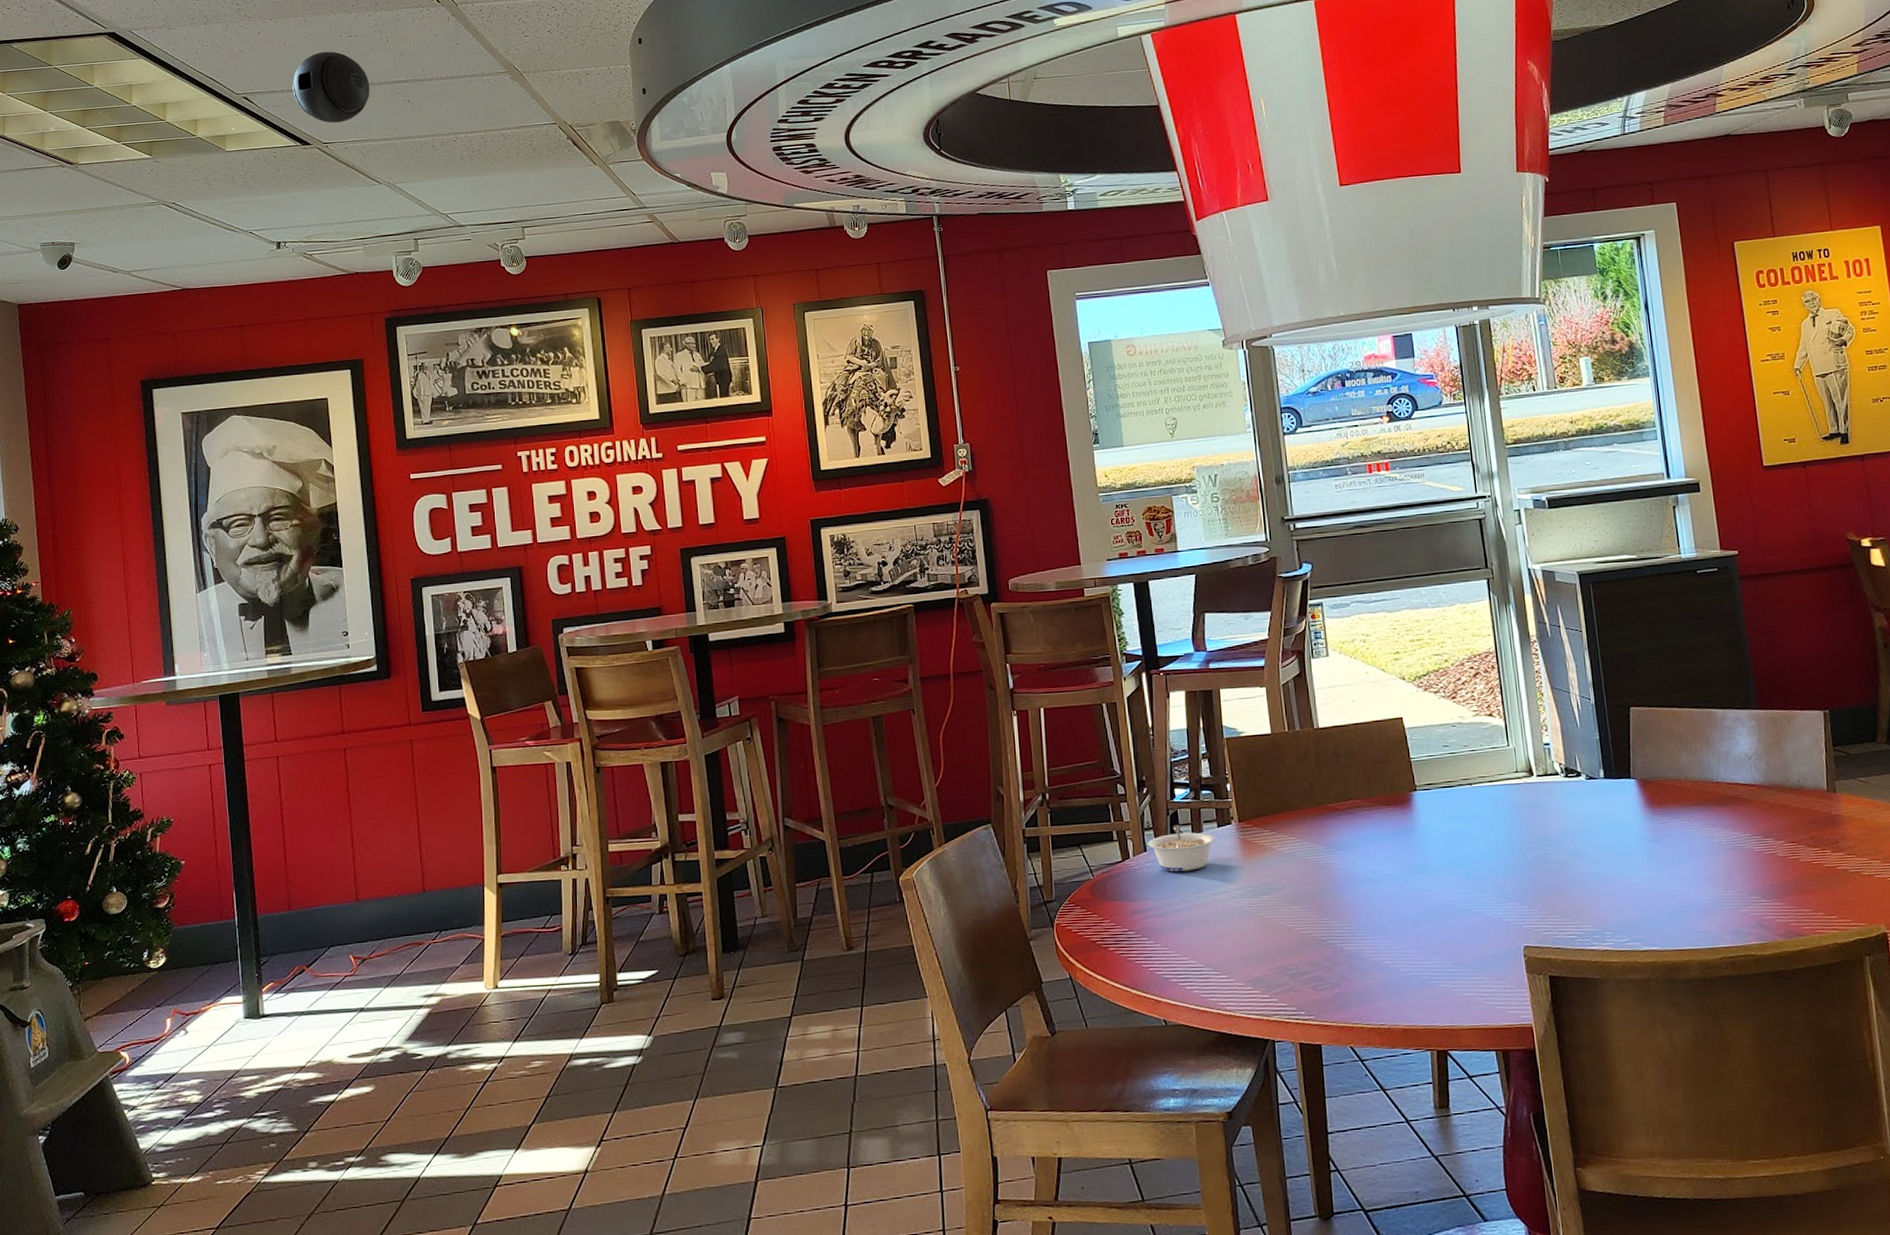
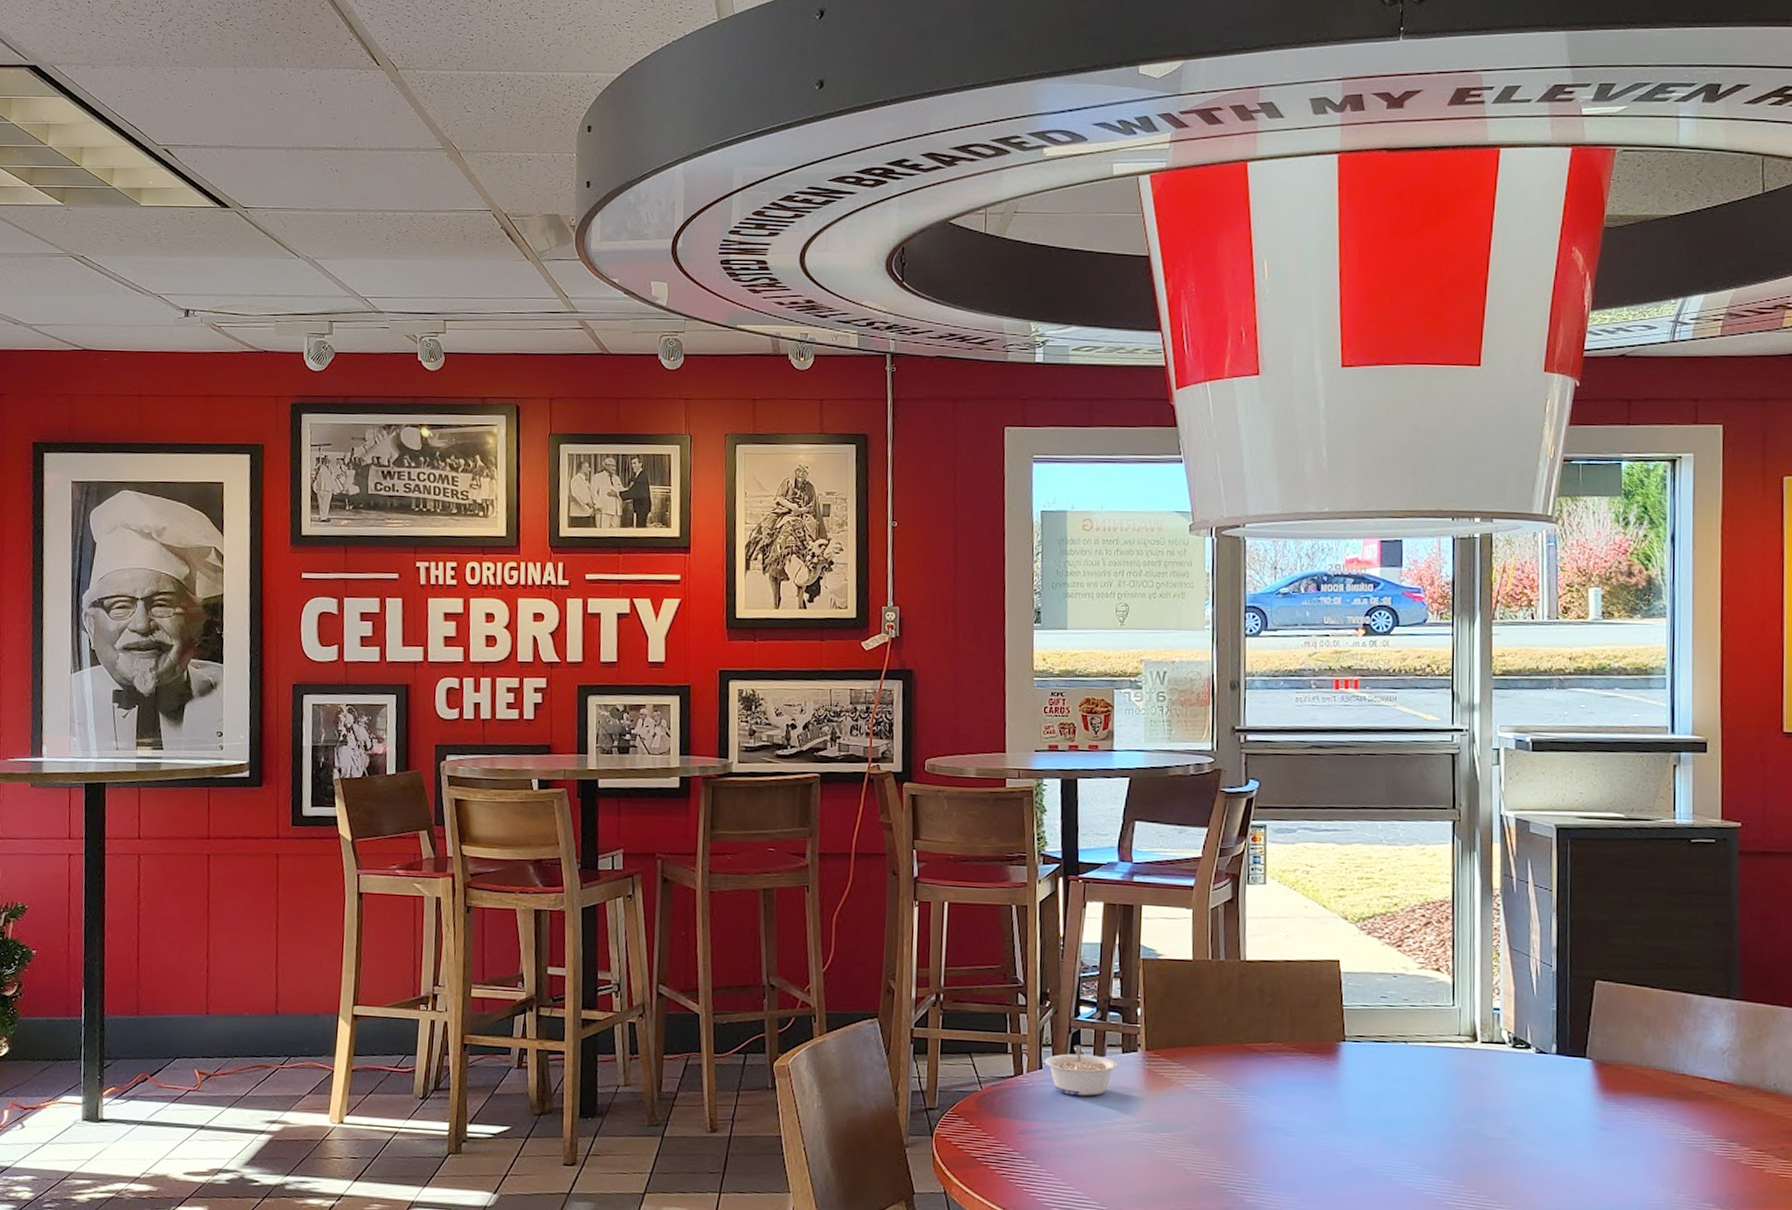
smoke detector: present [293,51,370,123] -> none [216,108,298,187]

